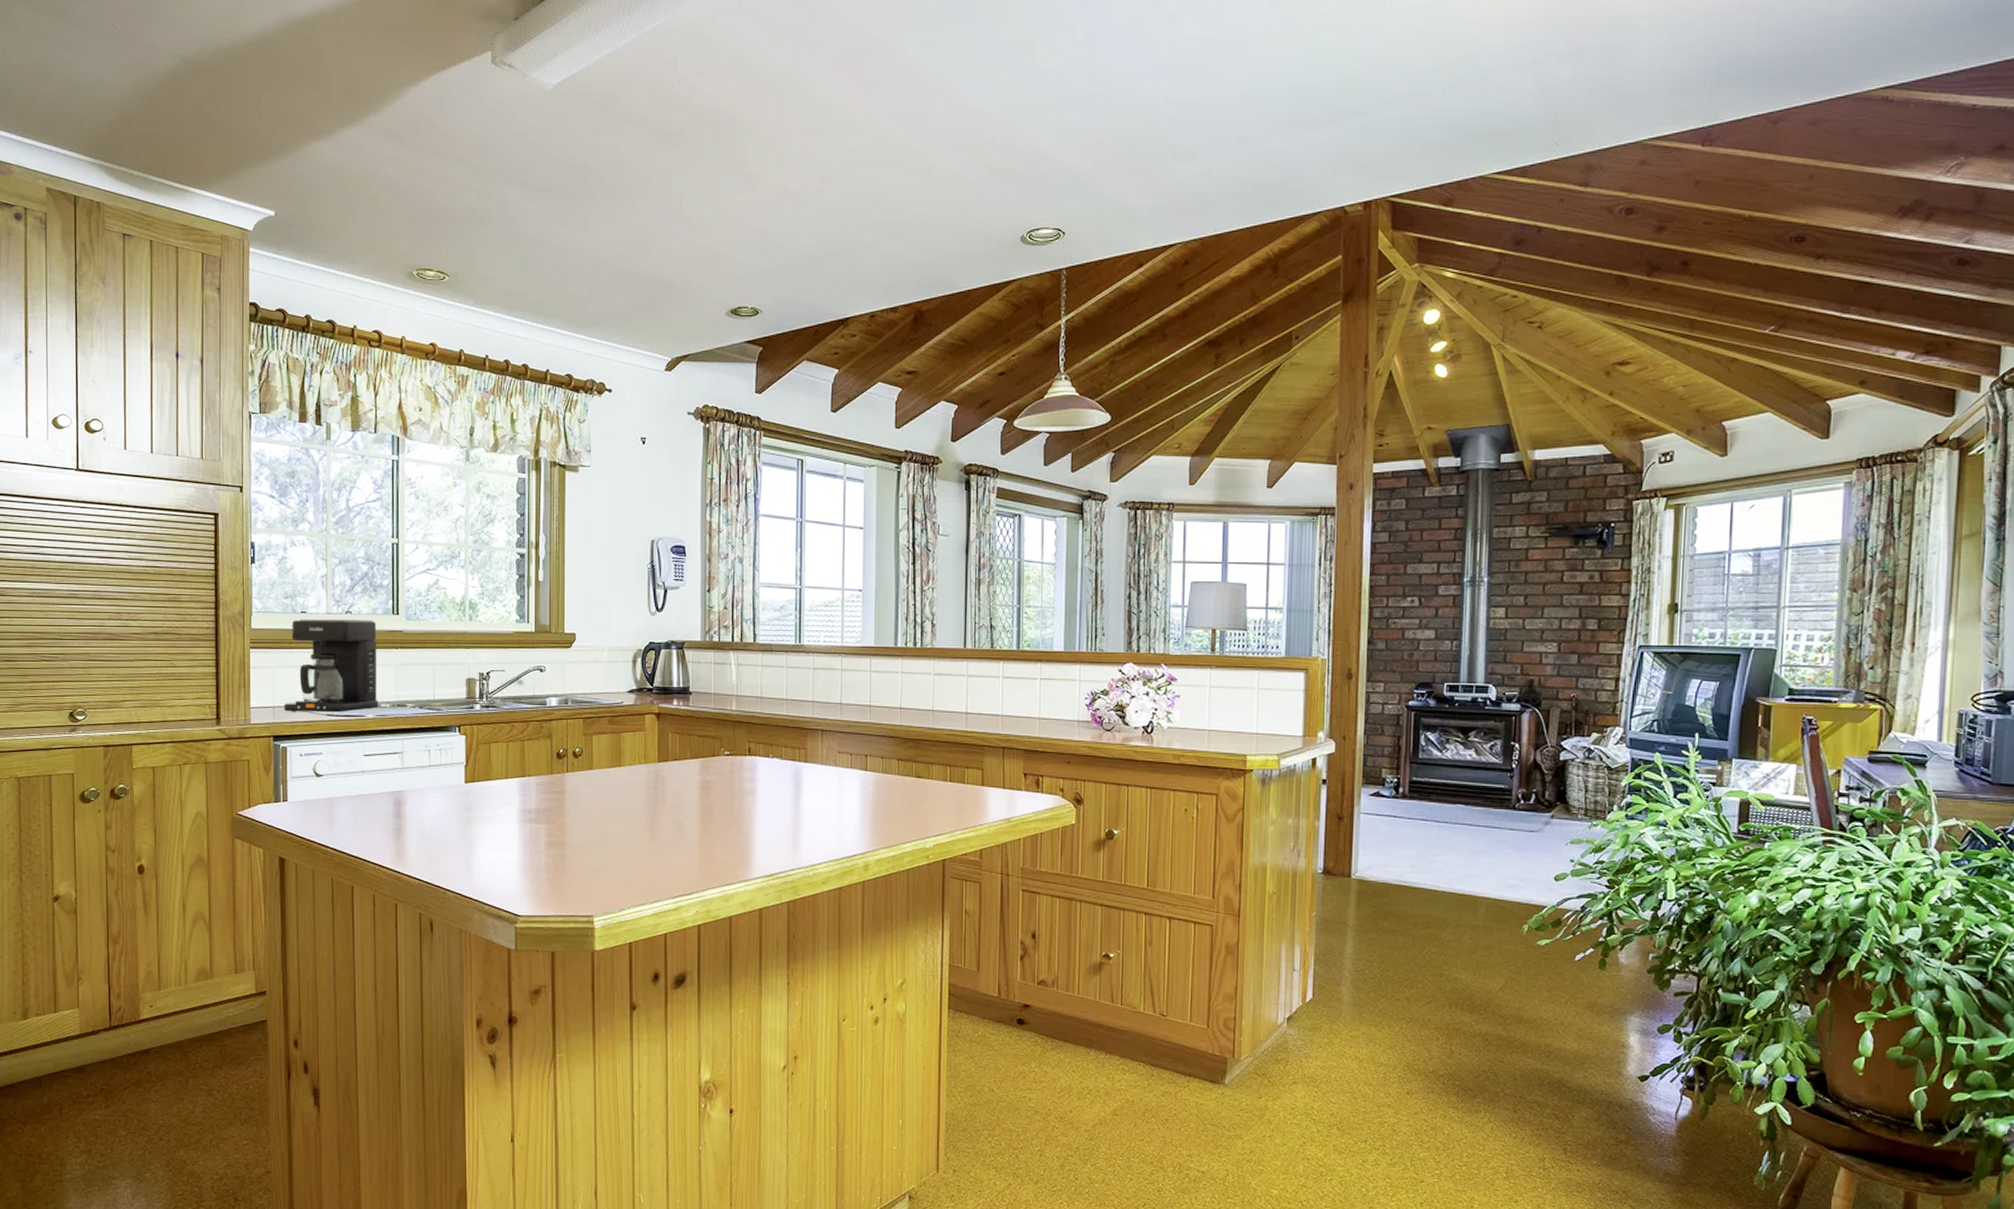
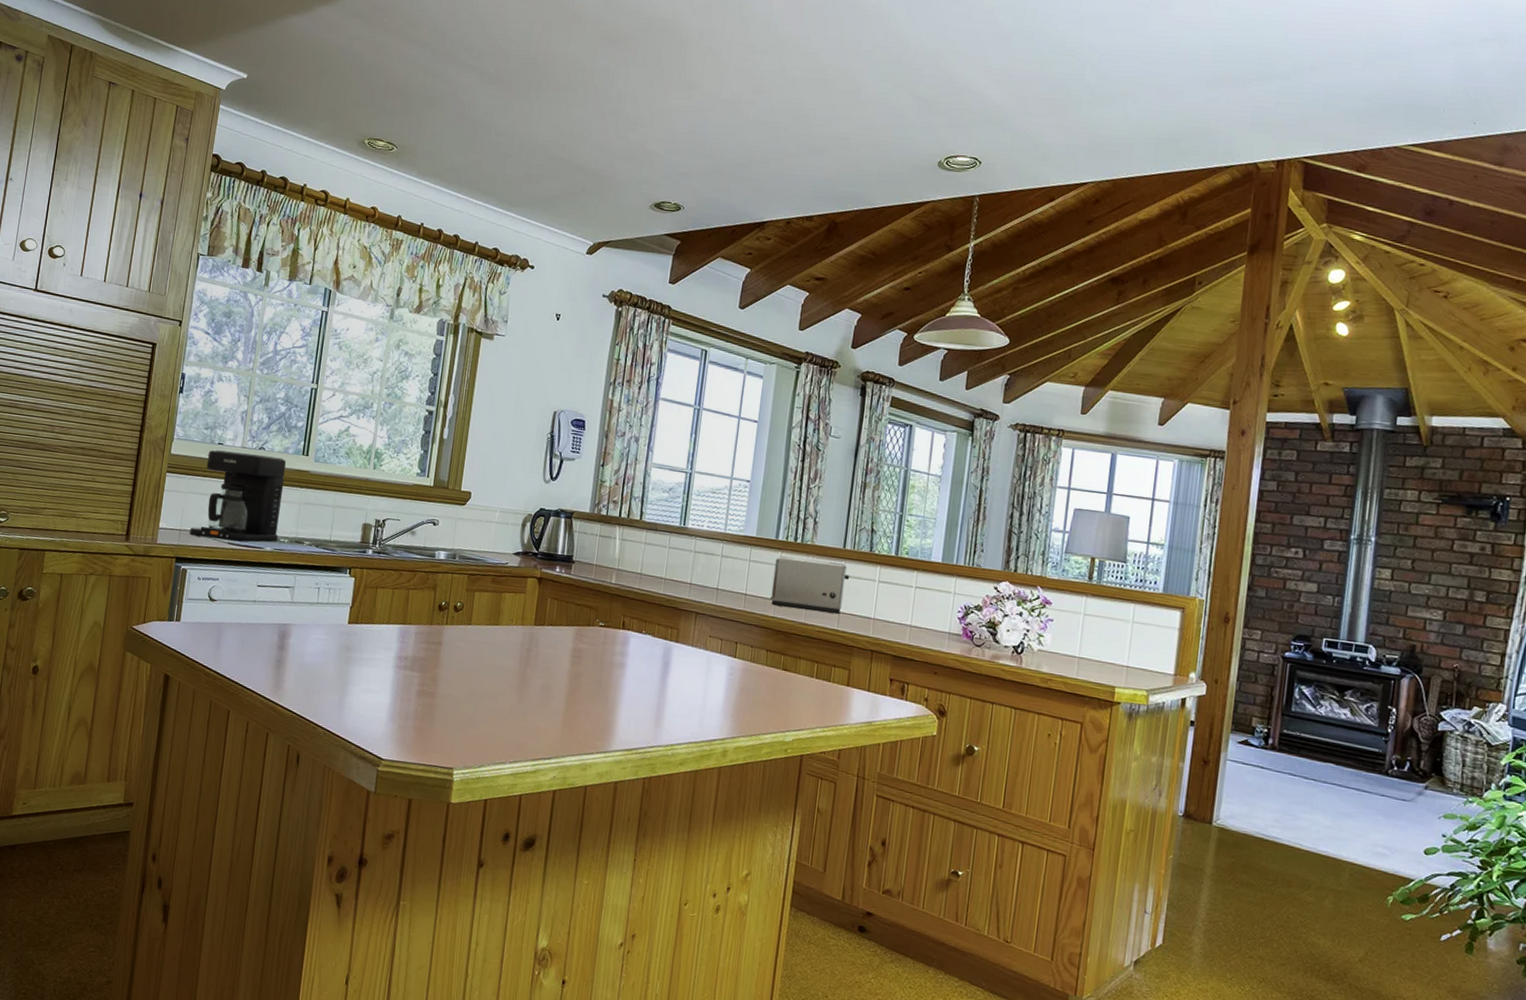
toaster: none [896,663,974,716] -> present [770,556,850,614]

